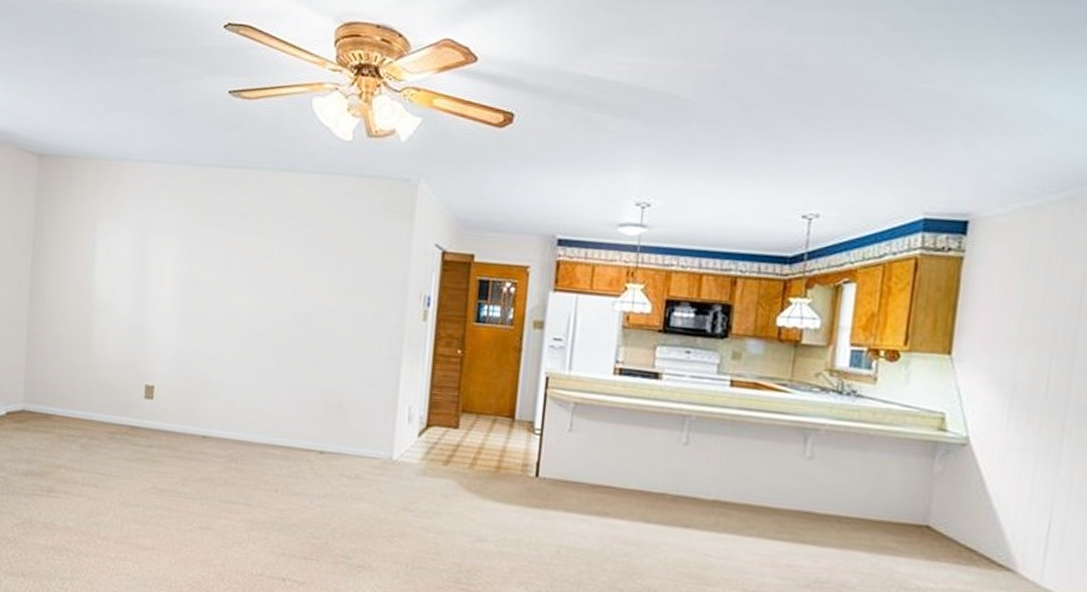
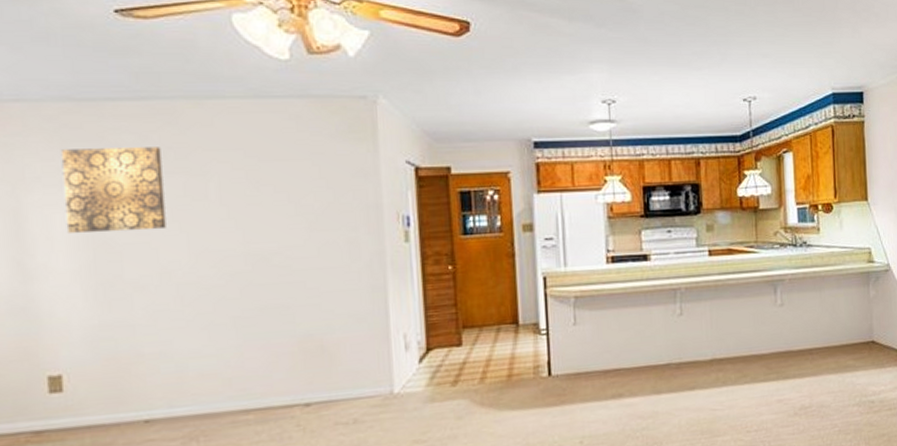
wall art: none [172,204,245,280] -> present [60,147,166,233]

